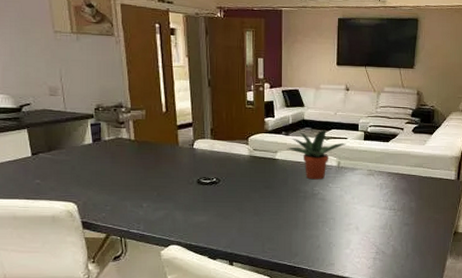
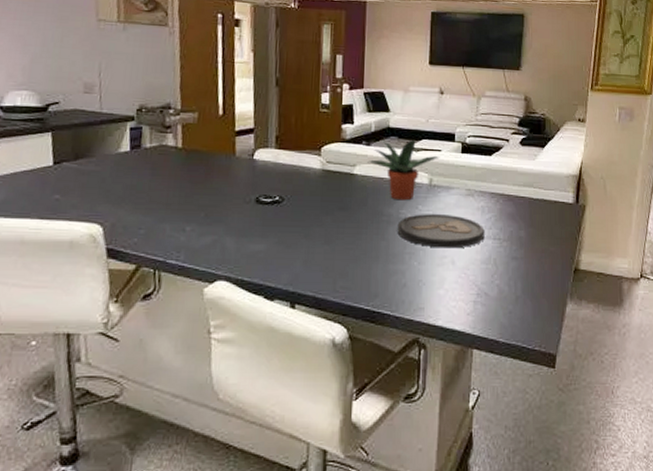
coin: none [312,190,383,217] -> present [397,214,485,249]

